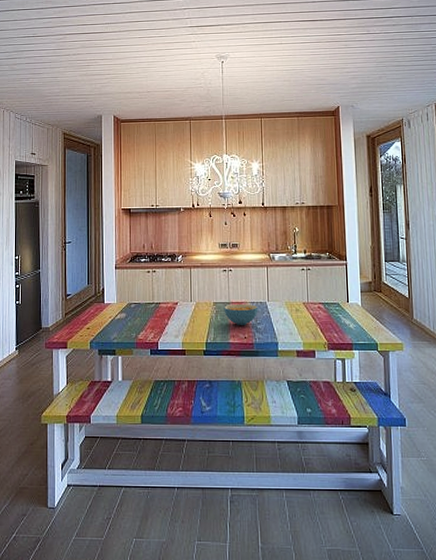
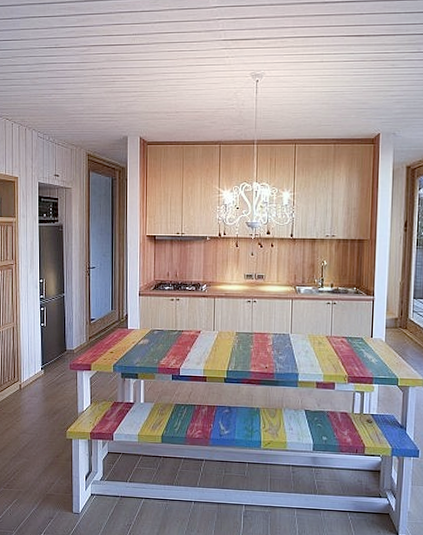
cereal bowl: present [224,304,258,325] -> none [246,335,281,355]

